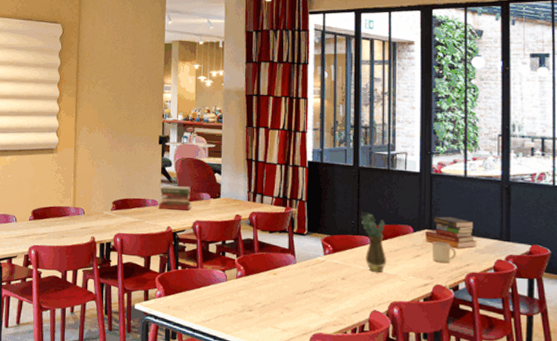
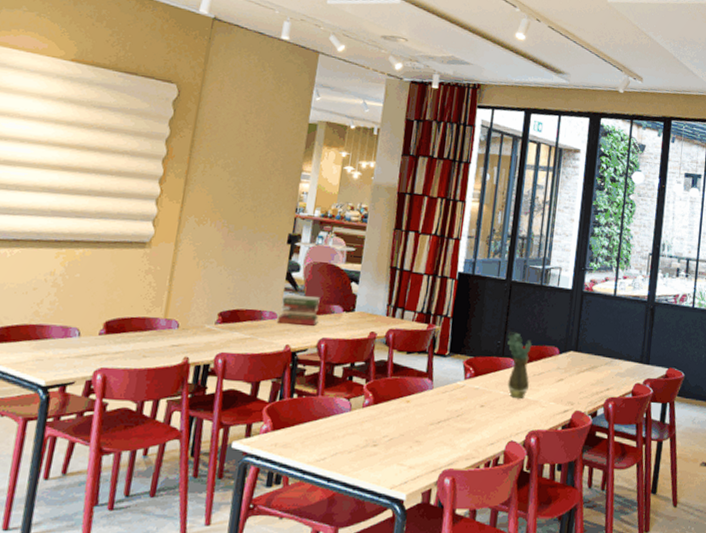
books: present [425,216,477,249] -> none [570,337,619,372]
mug: present [431,241,456,264] -> none [575,364,599,388]

